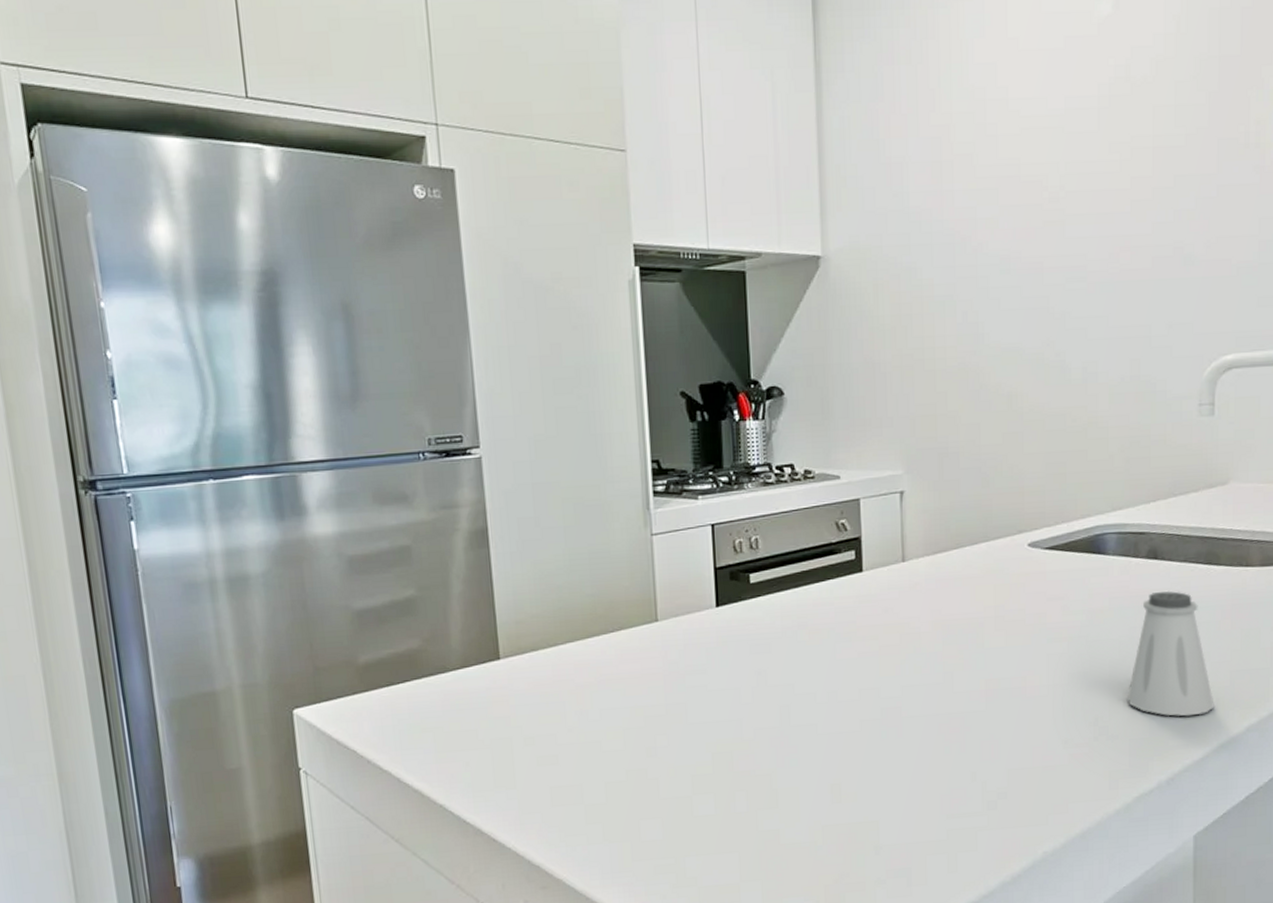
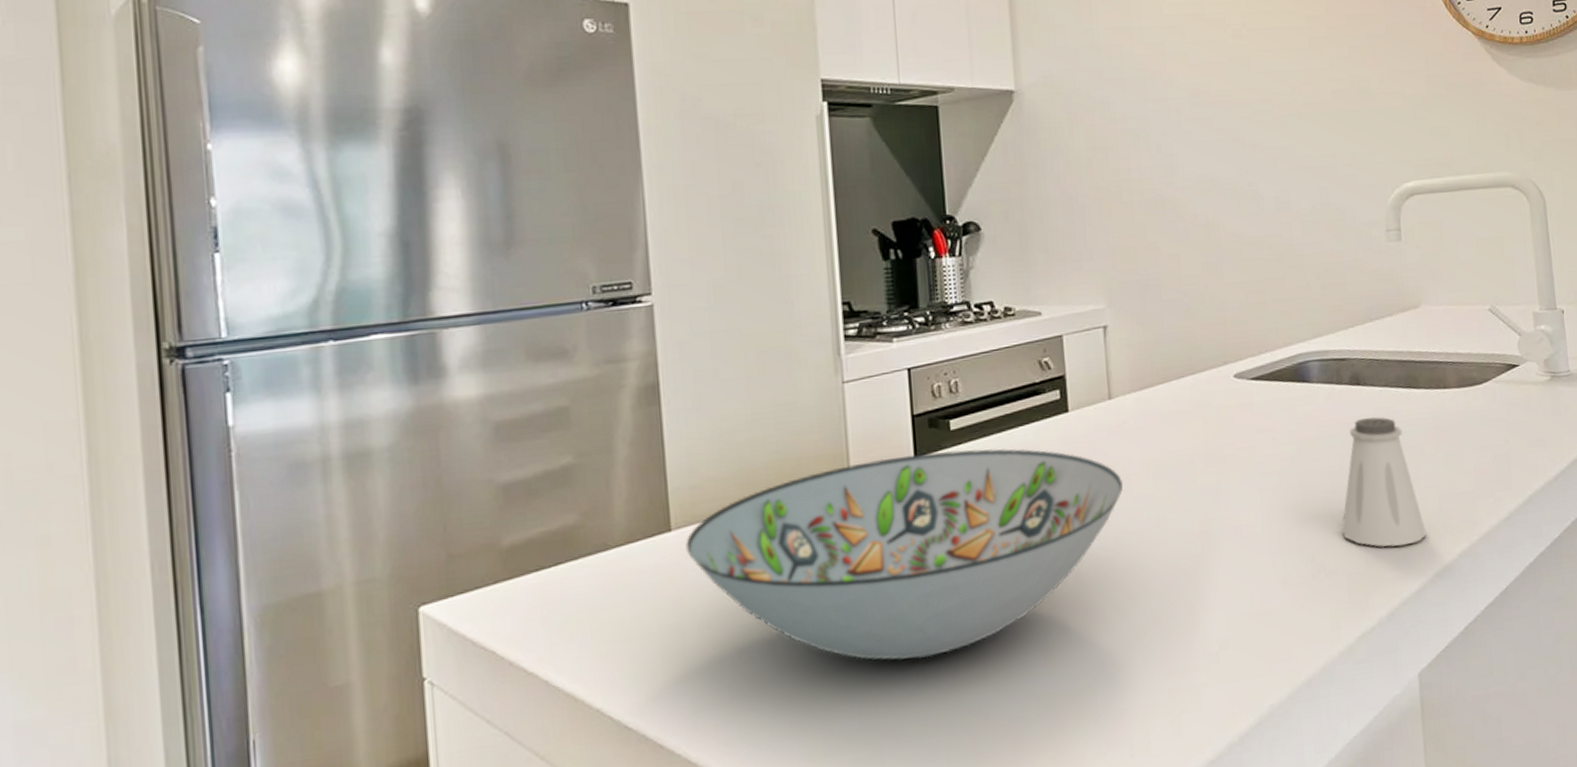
decorative bowl: none [512,601,912,786] -> present [685,448,1123,660]

